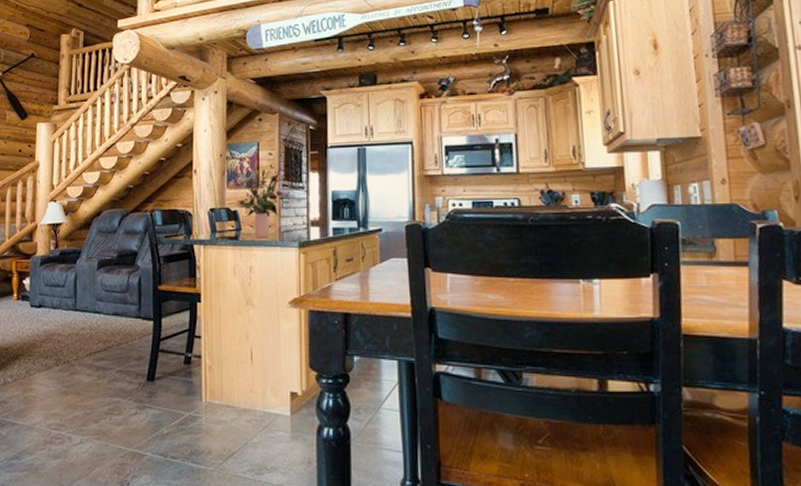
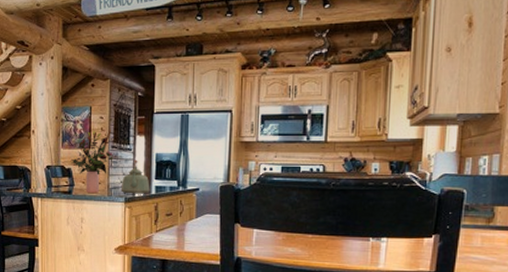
kettle: none [294,198,327,238] -> present [121,159,150,194]

